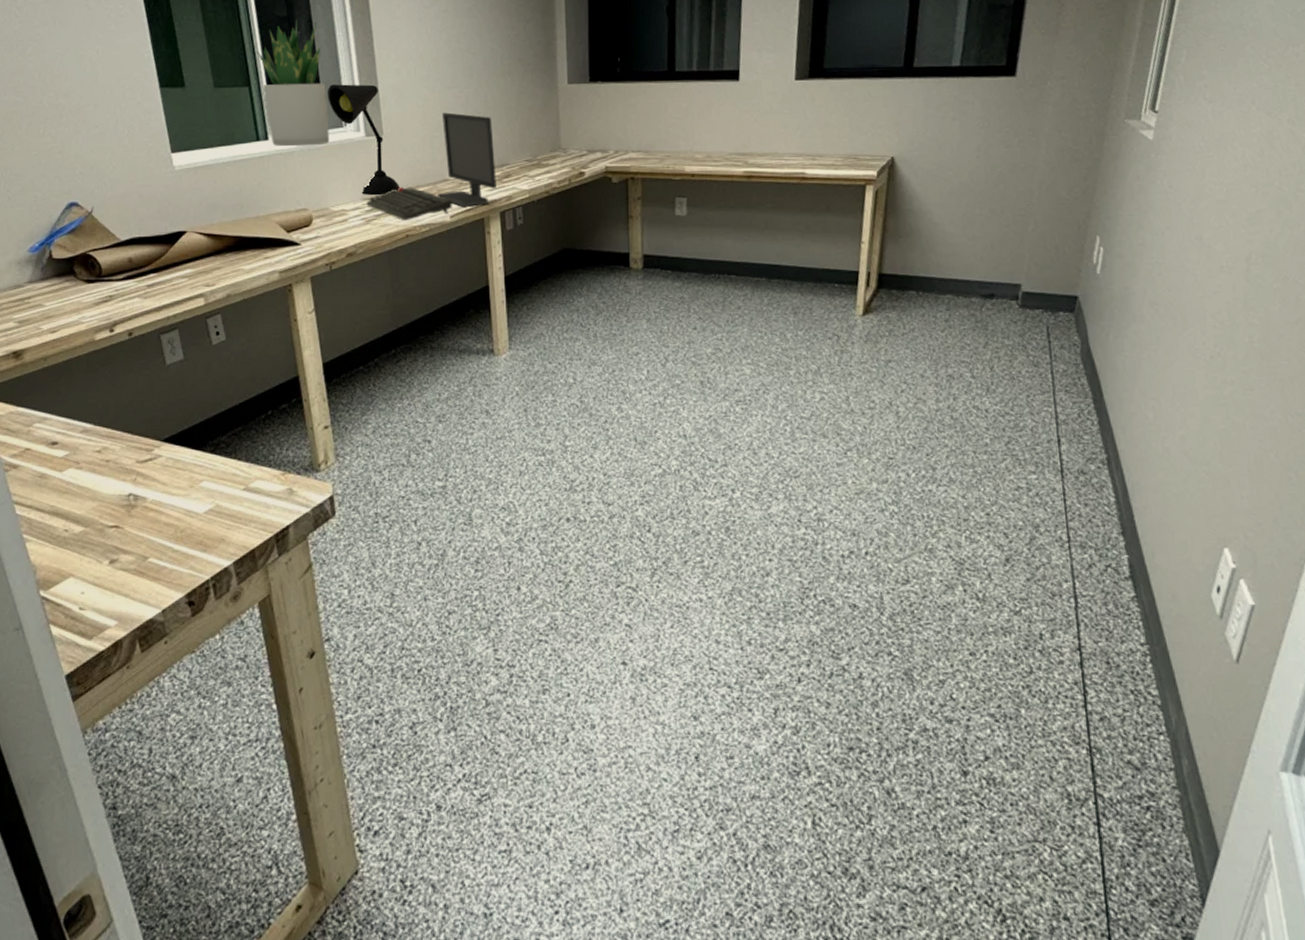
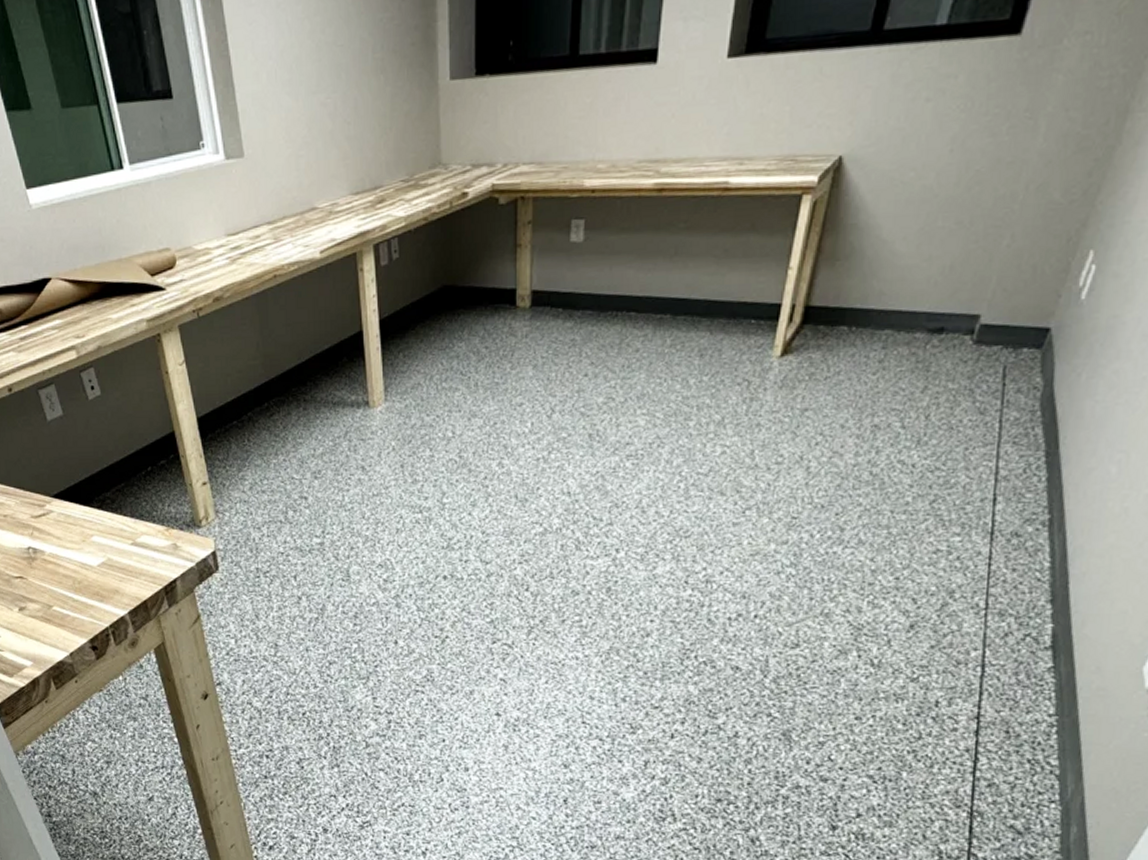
planter: present [257,20,330,147] -> none [102,16,188,177]
desk lamp: present [327,84,400,196] -> none [180,94,265,231]
computer keyboard: present [366,187,452,221] -> none [230,218,322,259]
computer monitor: present [438,112,496,207] -> none [306,124,369,240]

